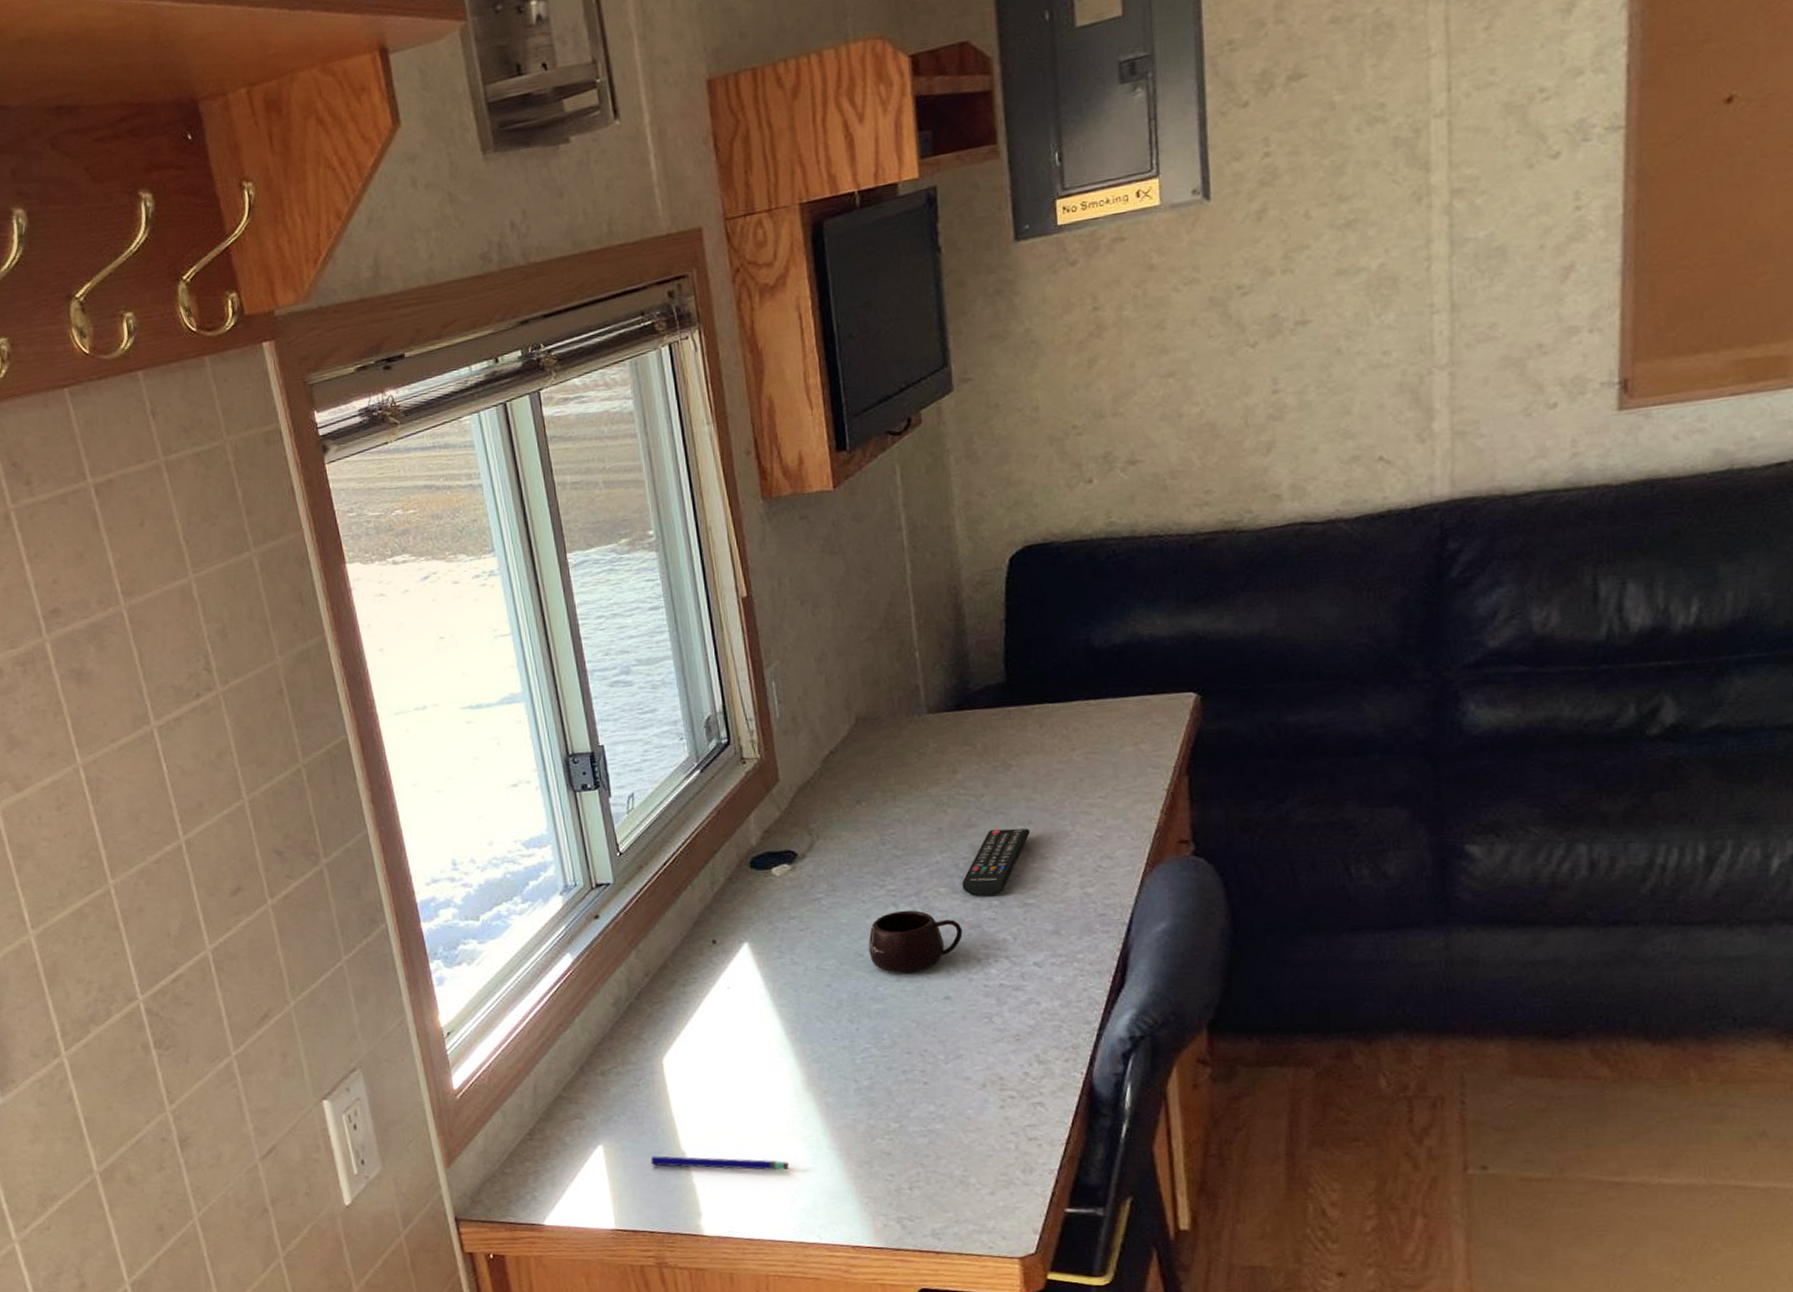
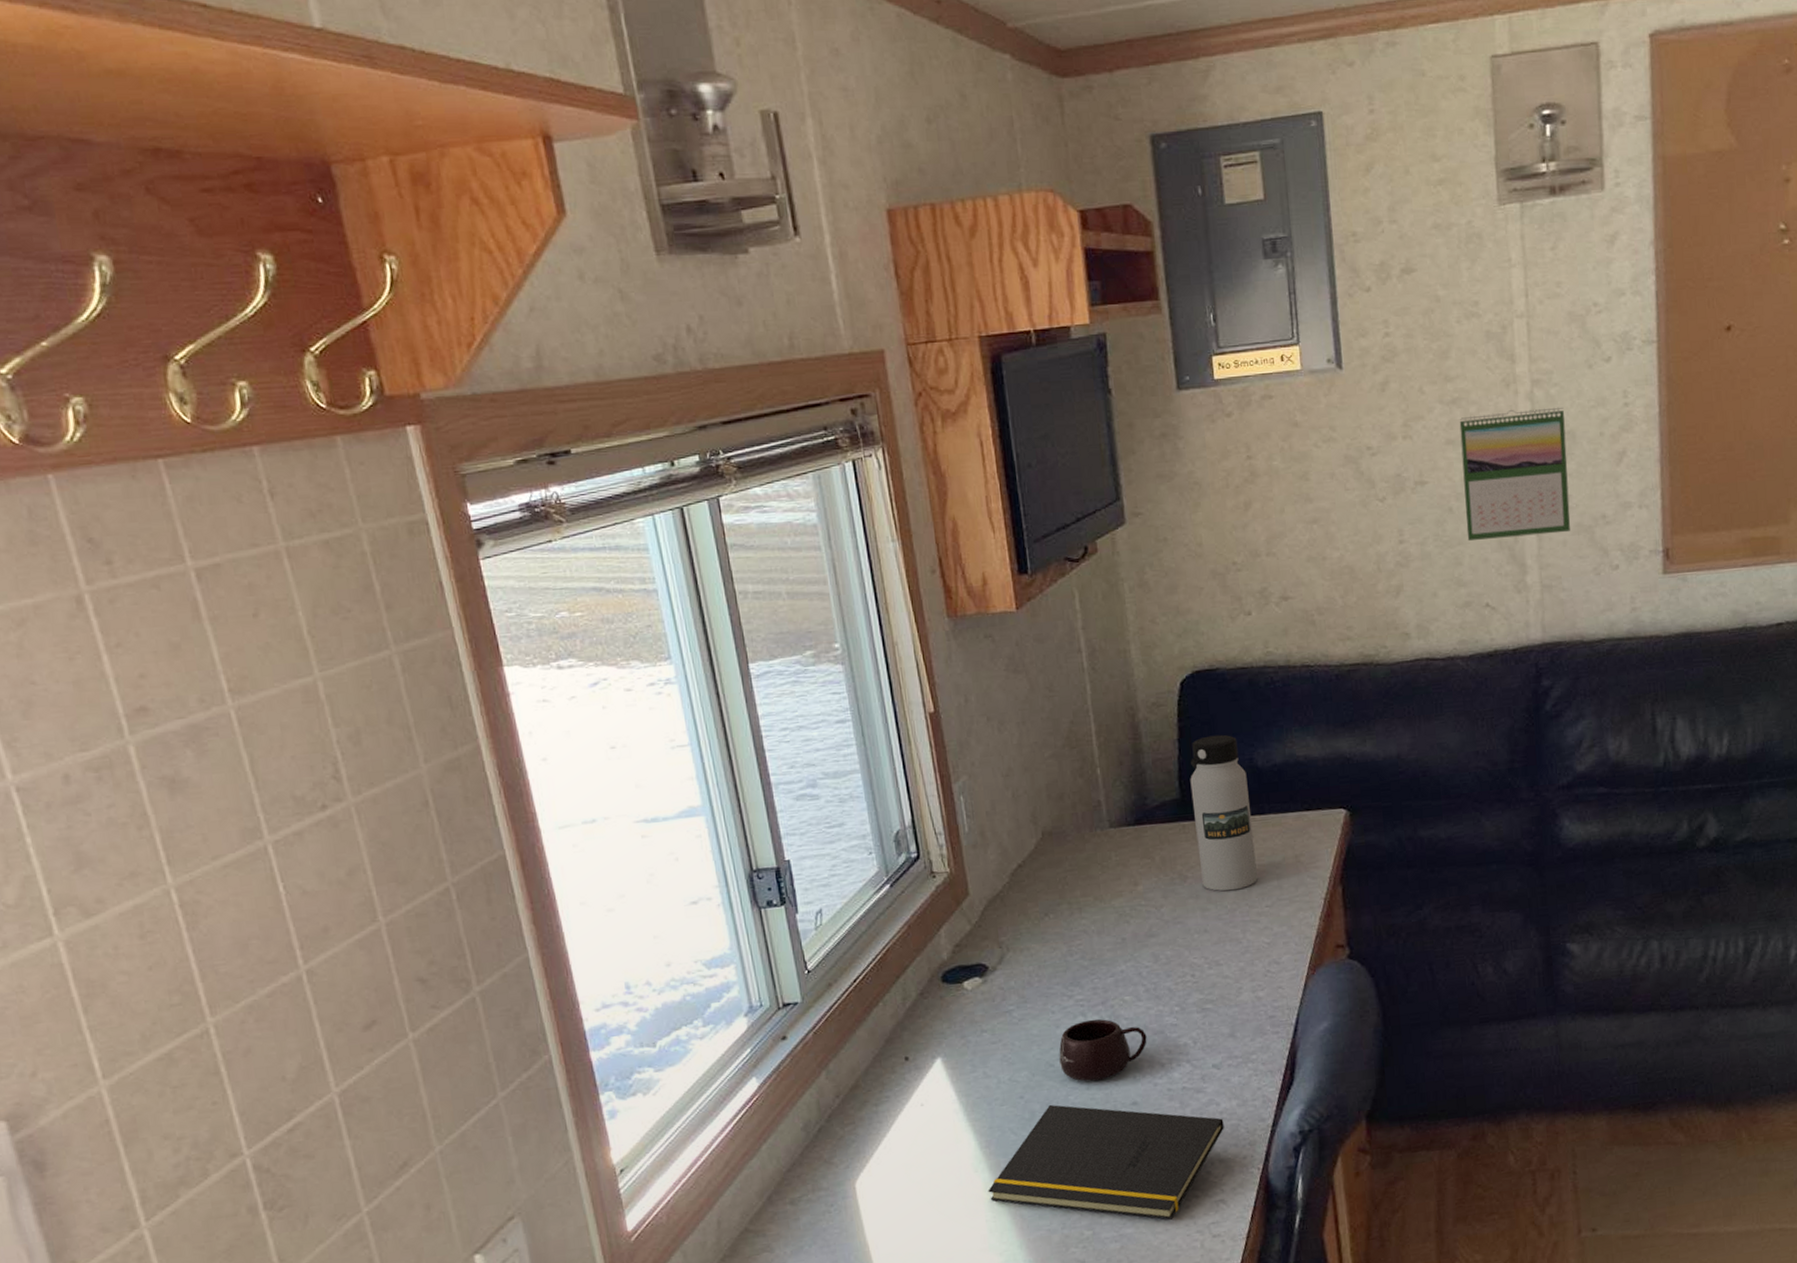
notepad: none [793,994,1045,1119] -> present [988,1104,1224,1220]
remote control: present [961,828,1031,897] -> none [1145,937,1206,1004]
water bottle: none [1017,613,1090,781] -> present [1190,734,1258,892]
calendar: none [1354,218,1495,385] -> present [1459,407,1570,541]

